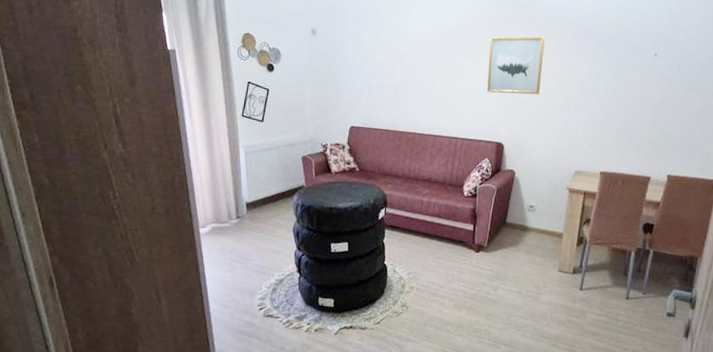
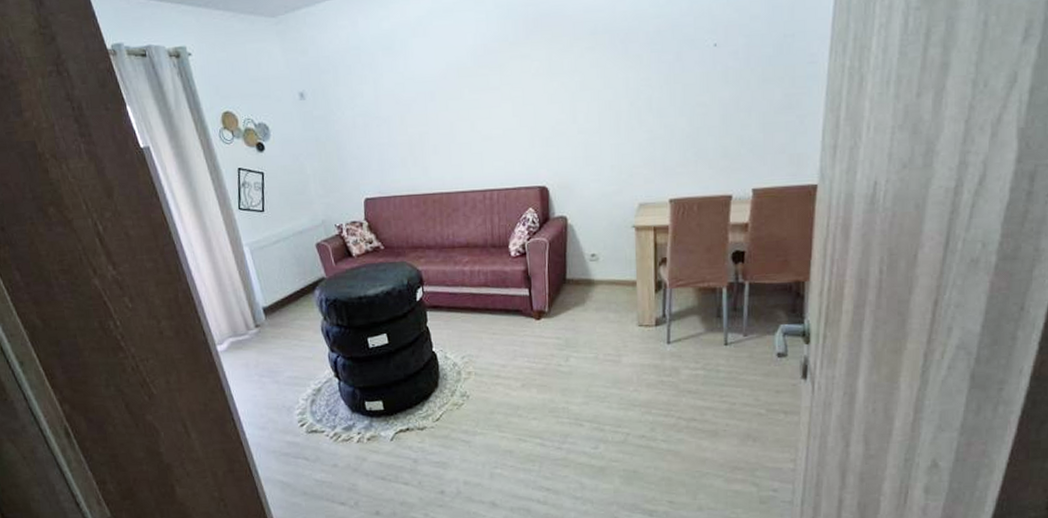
wall art: present [487,36,545,95] -> none [510,49,581,129]

